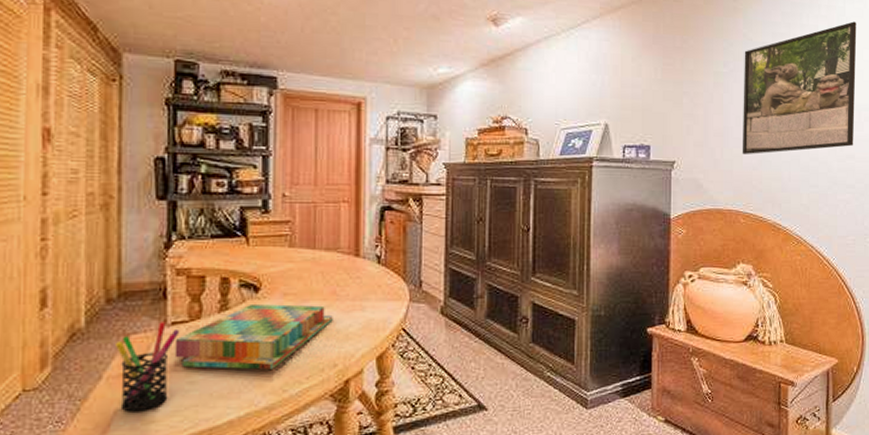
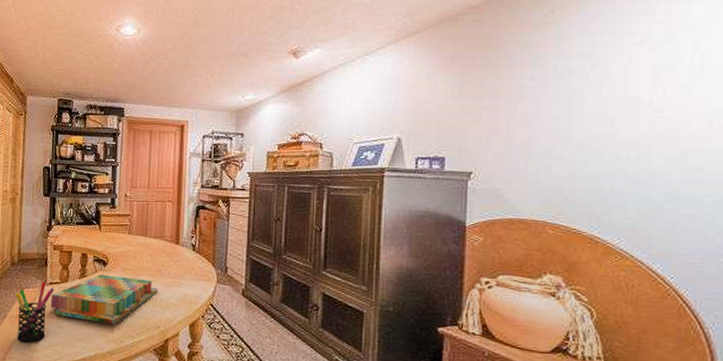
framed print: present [742,21,857,154] -> none [551,23,708,166]

